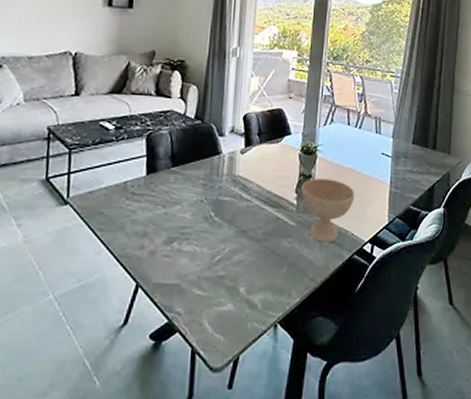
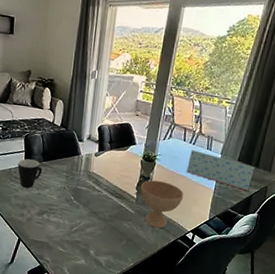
mug: none [135,166,171,207] -> present [17,159,43,188]
board game: none [355,136,432,181] -> present [186,150,255,192]

